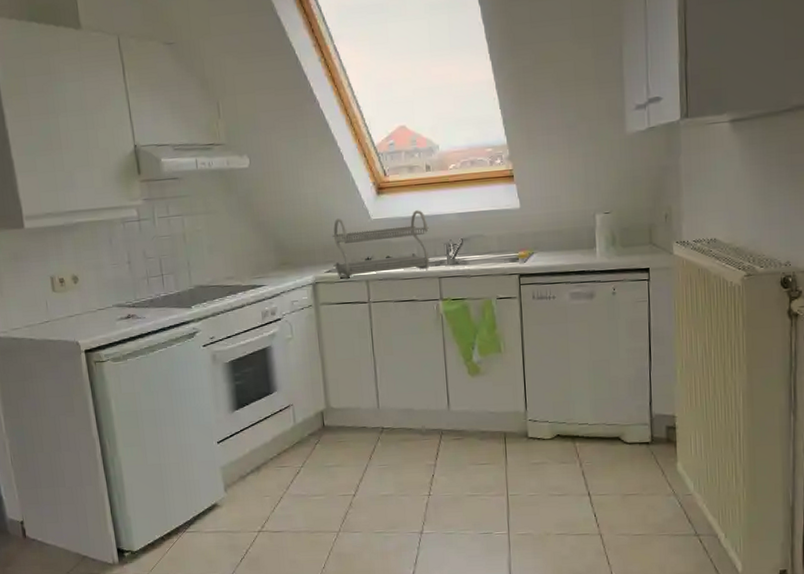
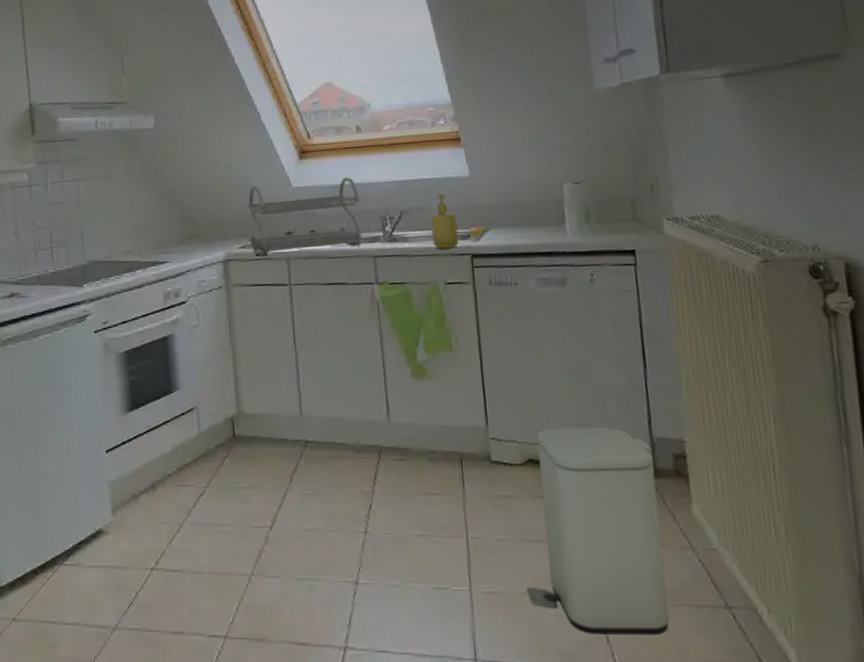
soap dispenser: none [486,223,509,270] -> present [429,193,459,249]
pedal bin: none [550,408,654,559] -> present [526,427,669,635]

